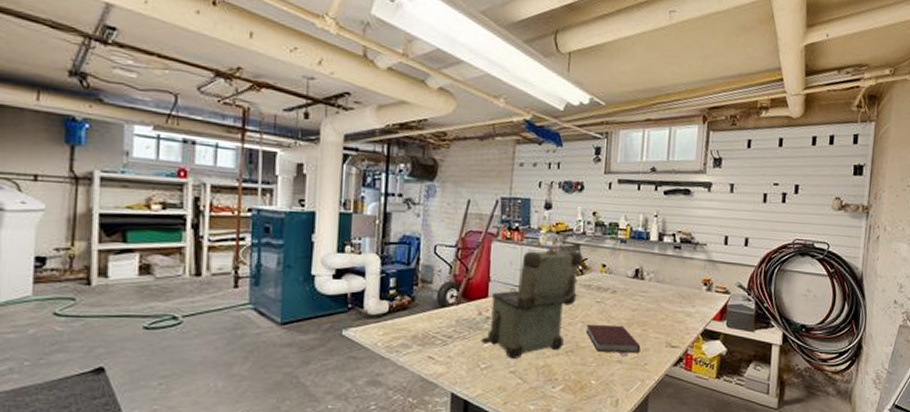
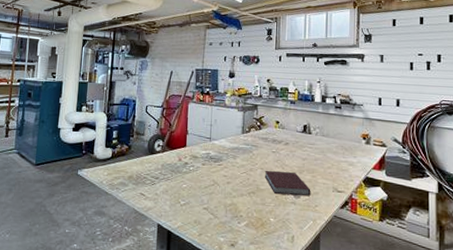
toolbox: present [481,247,584,359] -> none [180,107,261,198]

